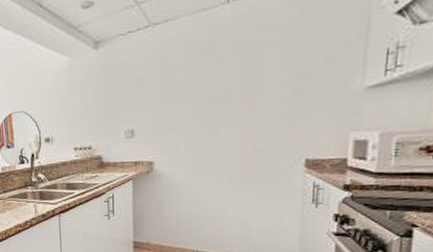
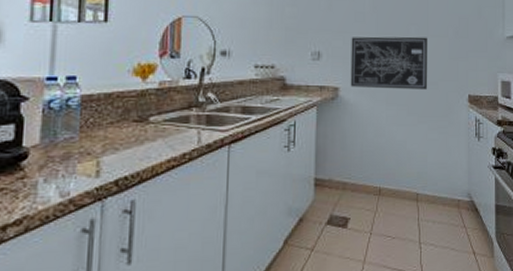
wall art: none [165,101,254,161] -> present [350,36,427,90]

